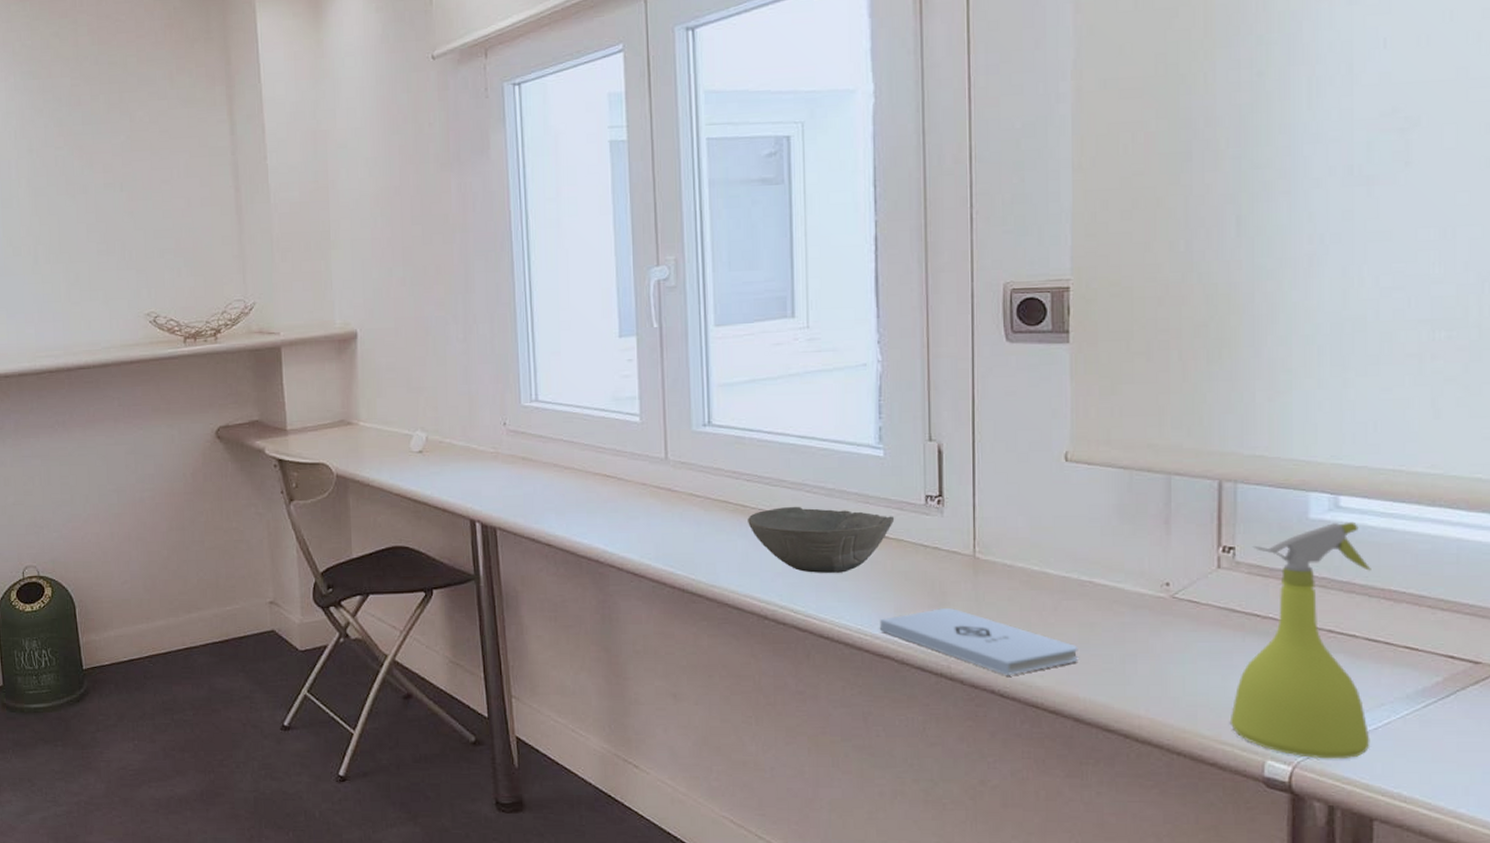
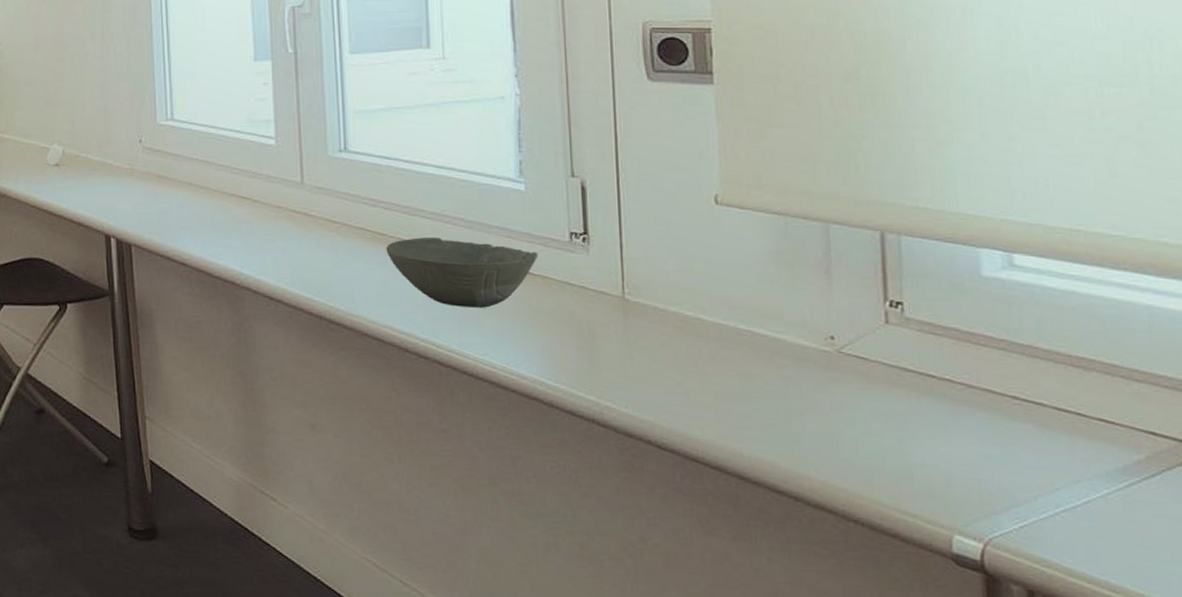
notepad: present [880,608,1078,675] -> none [526,350,740,425]
spray bottle: present [1229,521,1371,759] -> none [909,281,1070,539]

